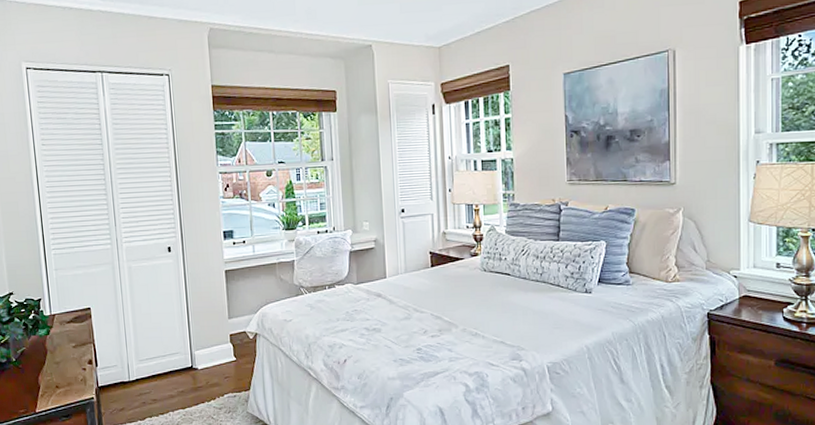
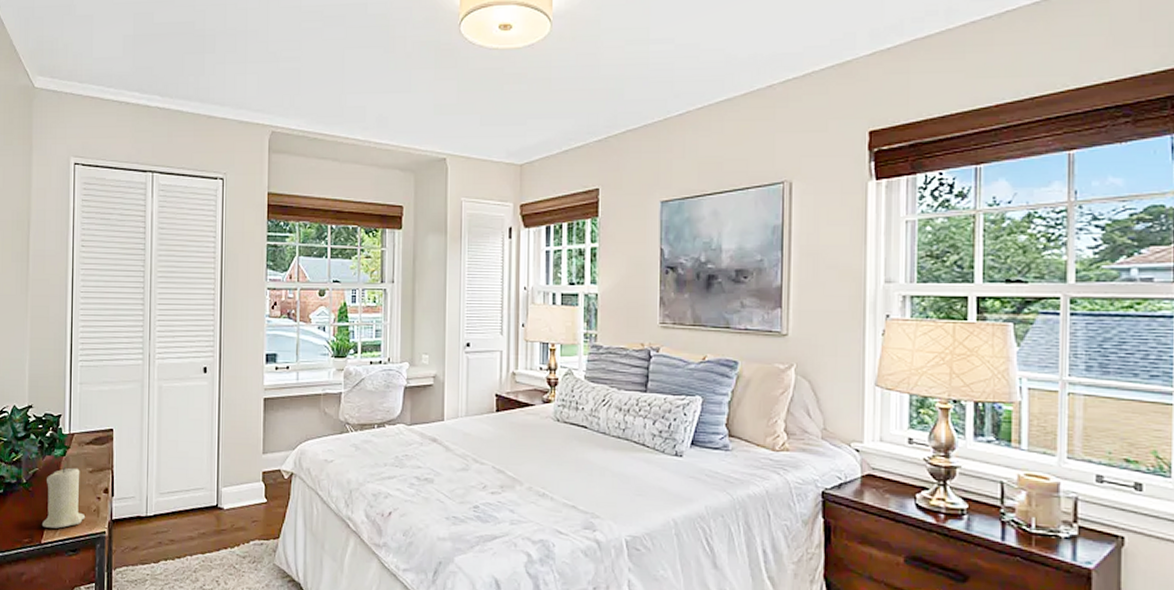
candle: none [34,344,74,399] -> present [41,467,86,529]

